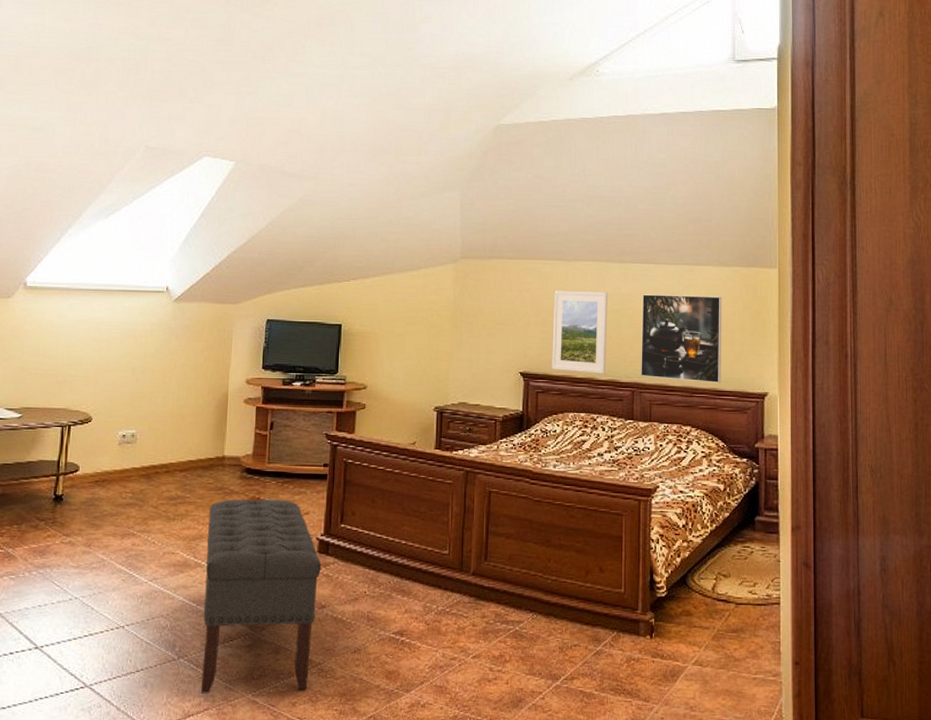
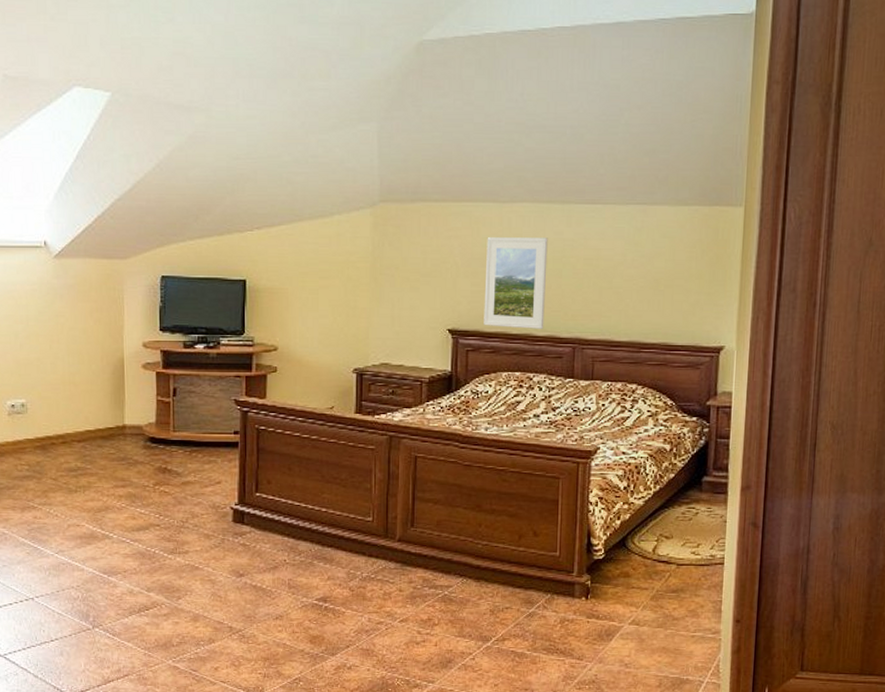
bench: present [200,499,322,694] -> none [113,469,238,661]
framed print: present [641,294,722,383] -> none [583,239,678,336]

